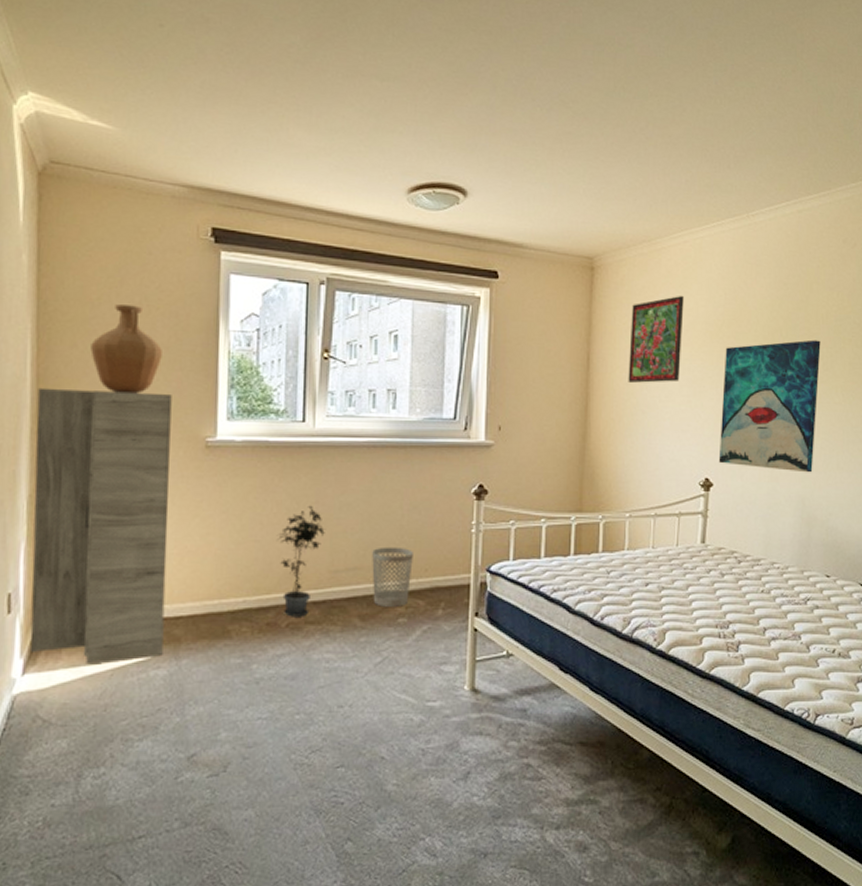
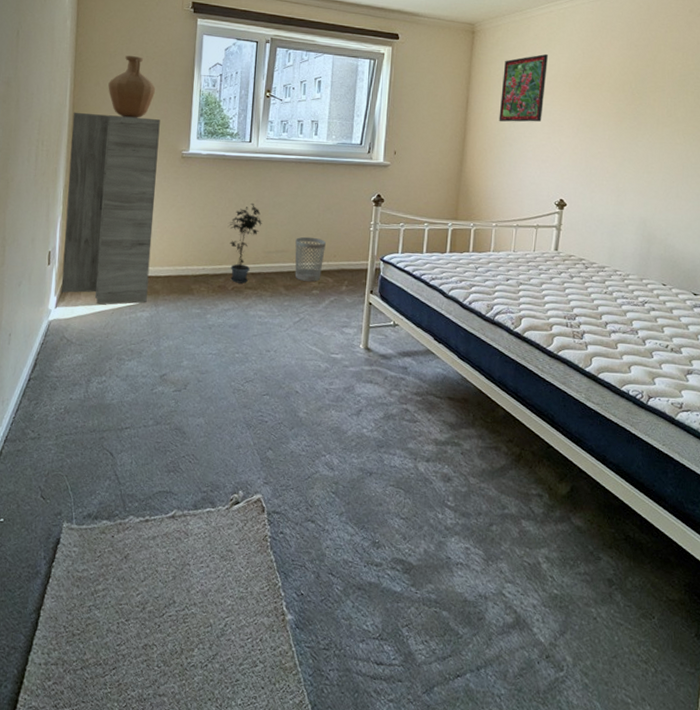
wall art: present [718,339,821,473] -> none [572,91,666,200]

